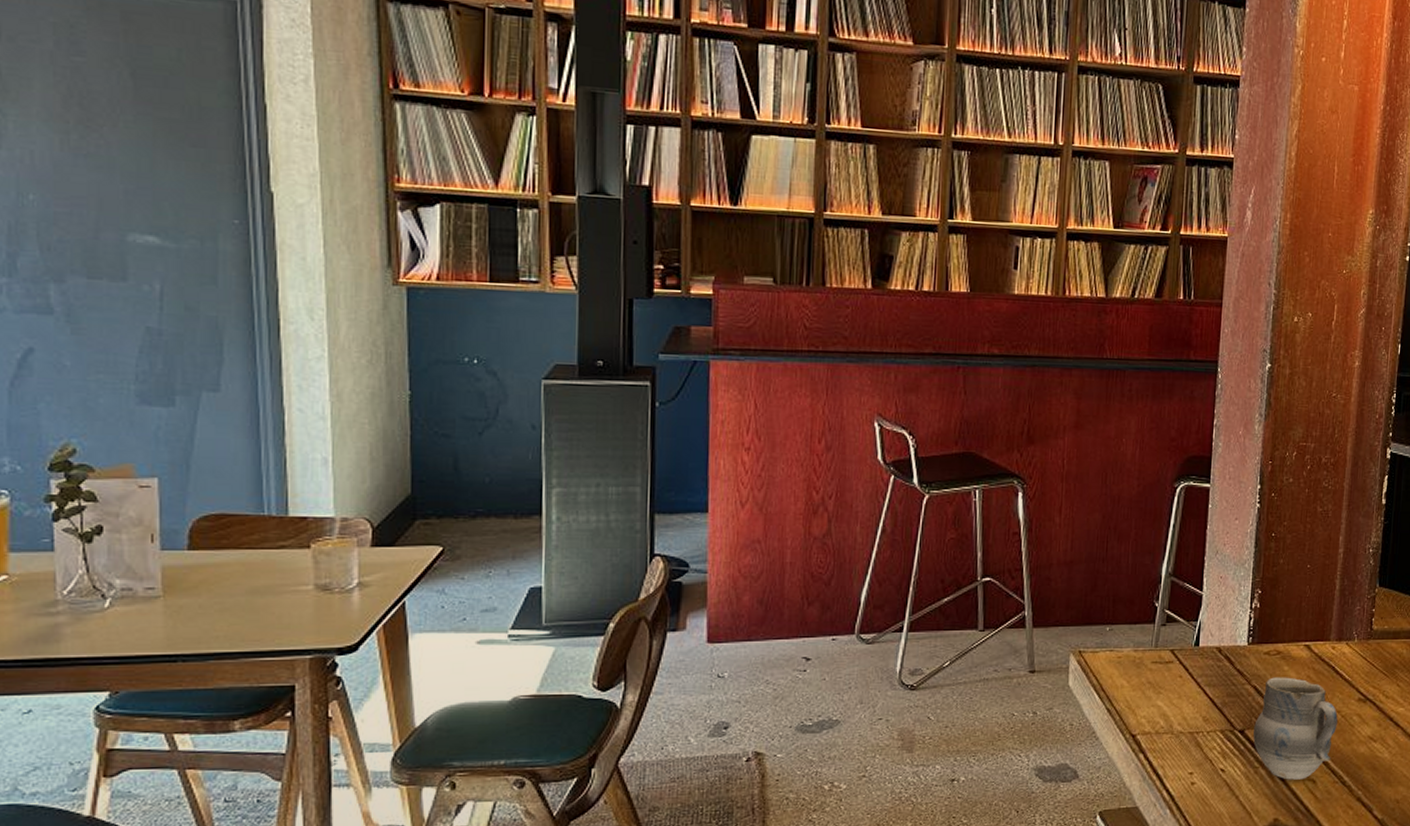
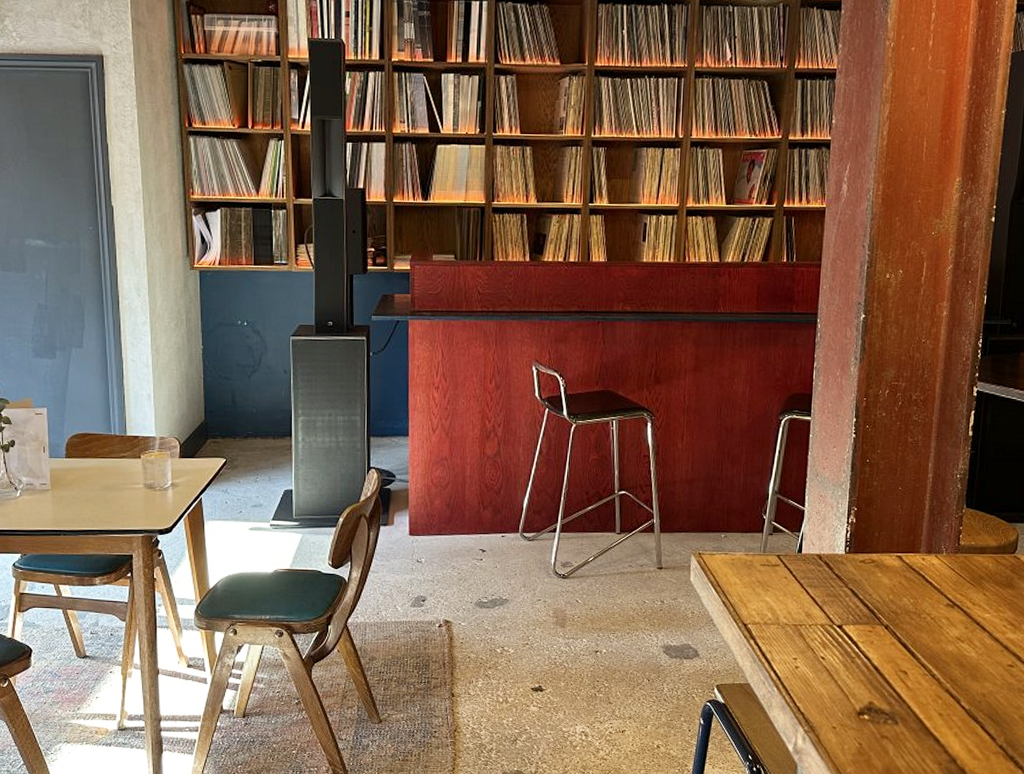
cup: present [1252,677,1338,780] -> none [849,582,928,670]

